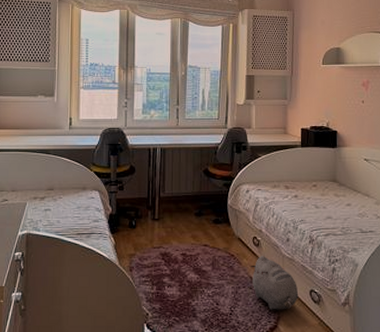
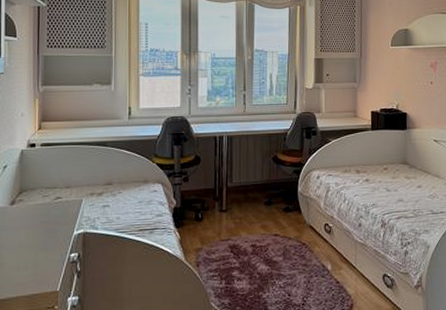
plush toy: present [250,255,299,310] -> none [322,242,372,298]

